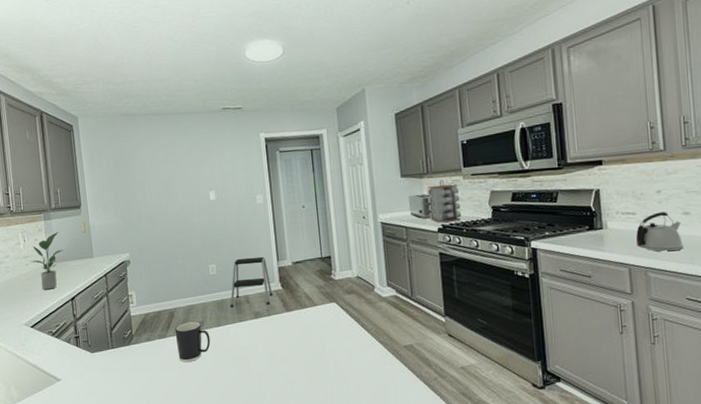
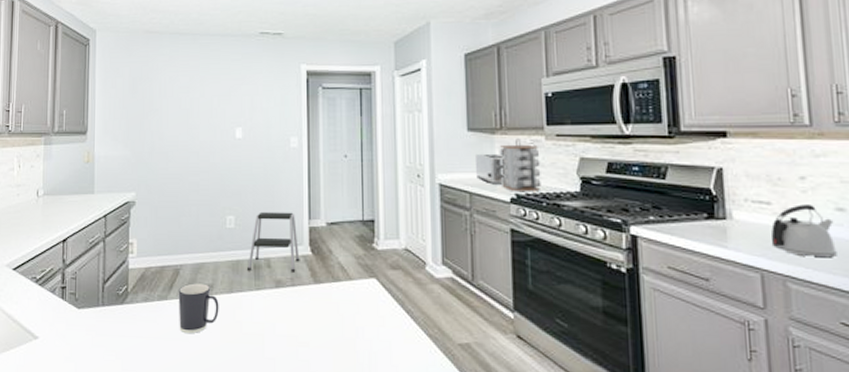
potted plant: present [30,231,64,290] -> none [22,158,61,227]

